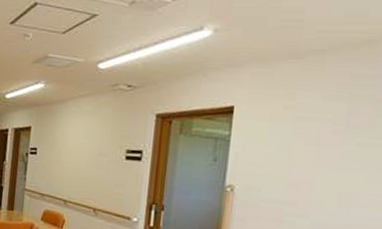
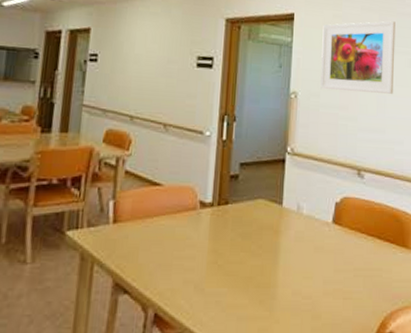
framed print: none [263,110,372,192] -> present [320,21,396,94]

